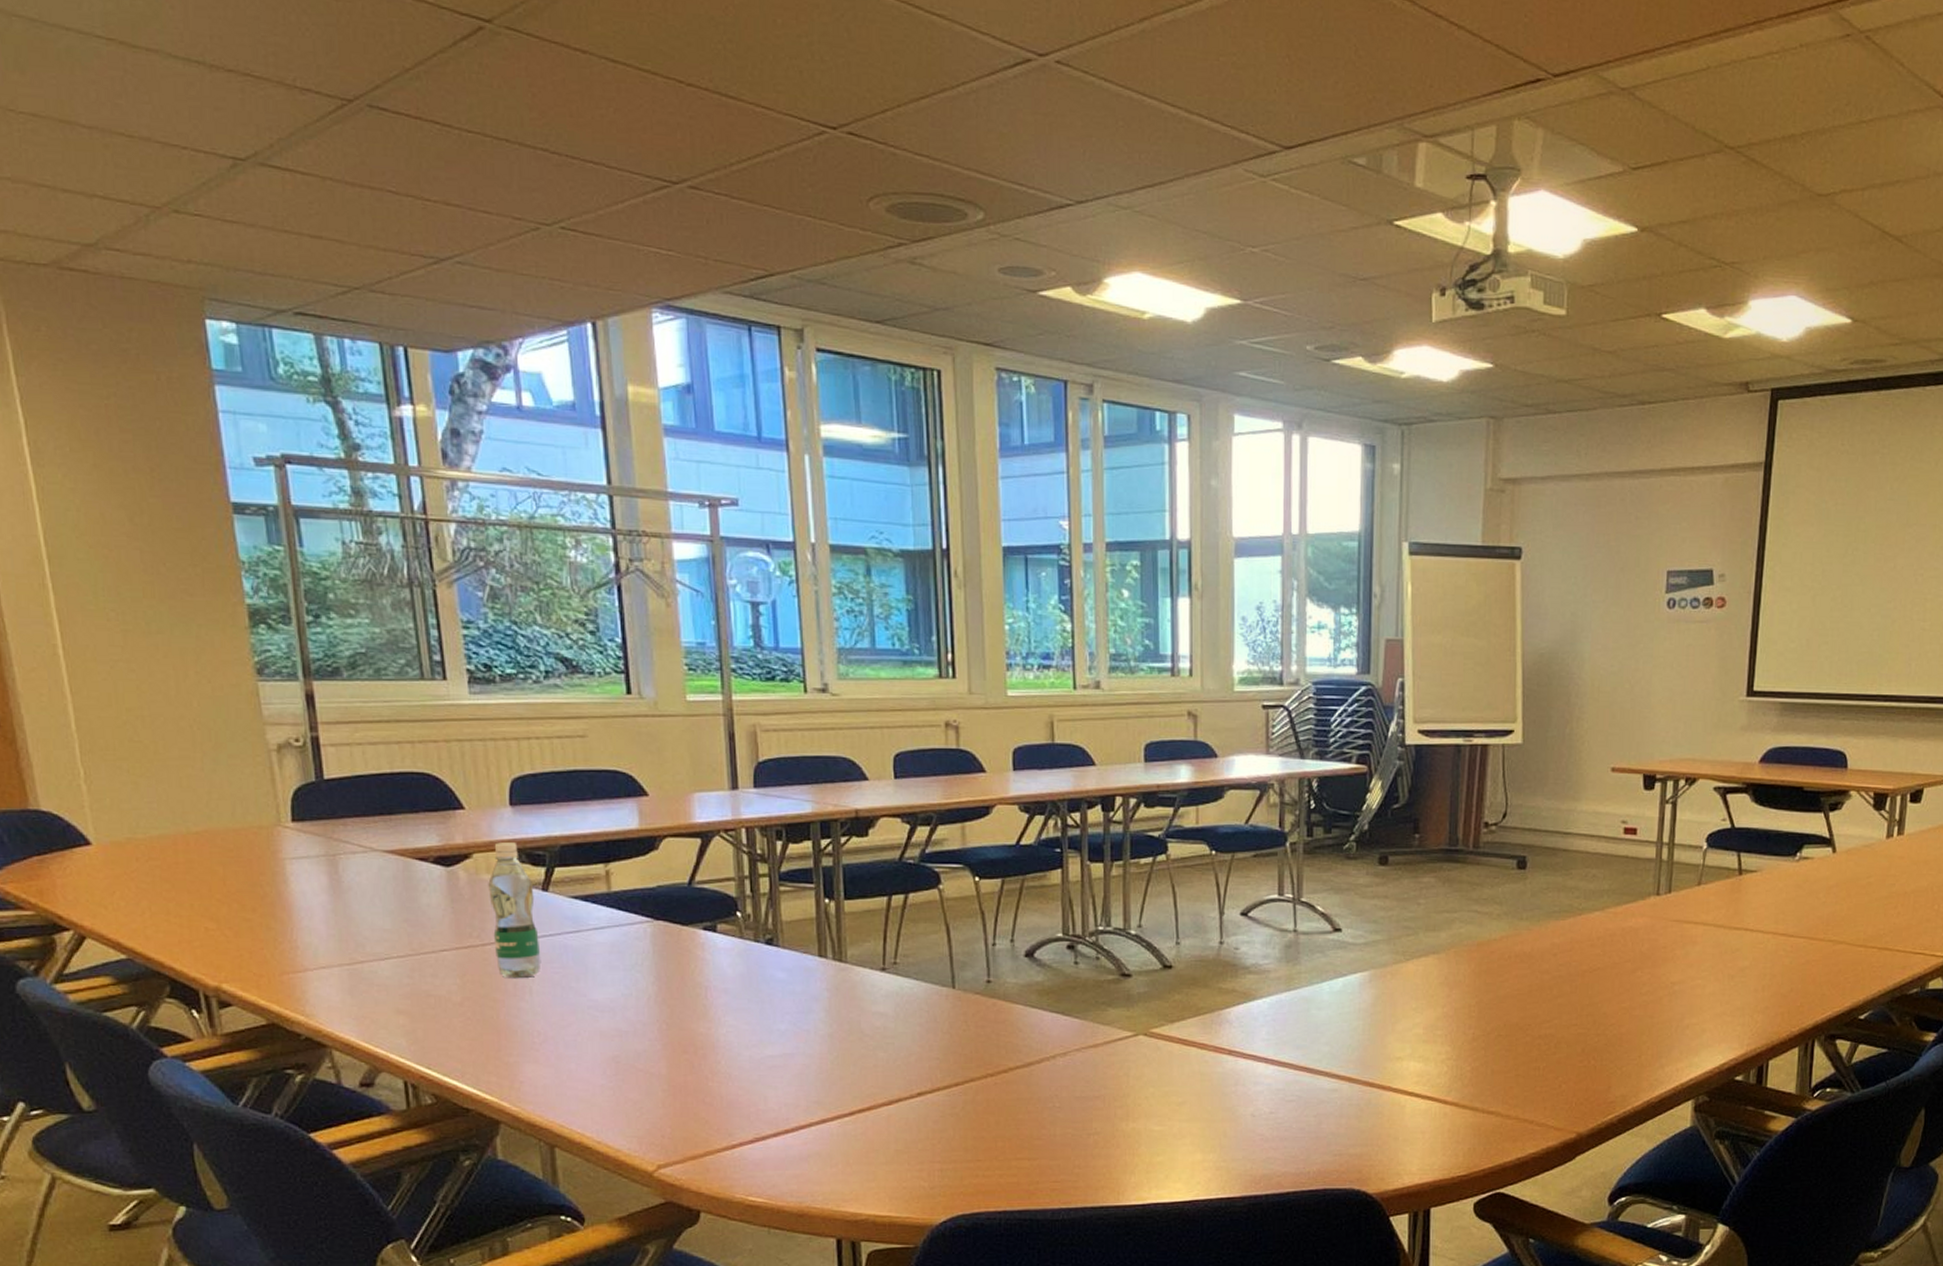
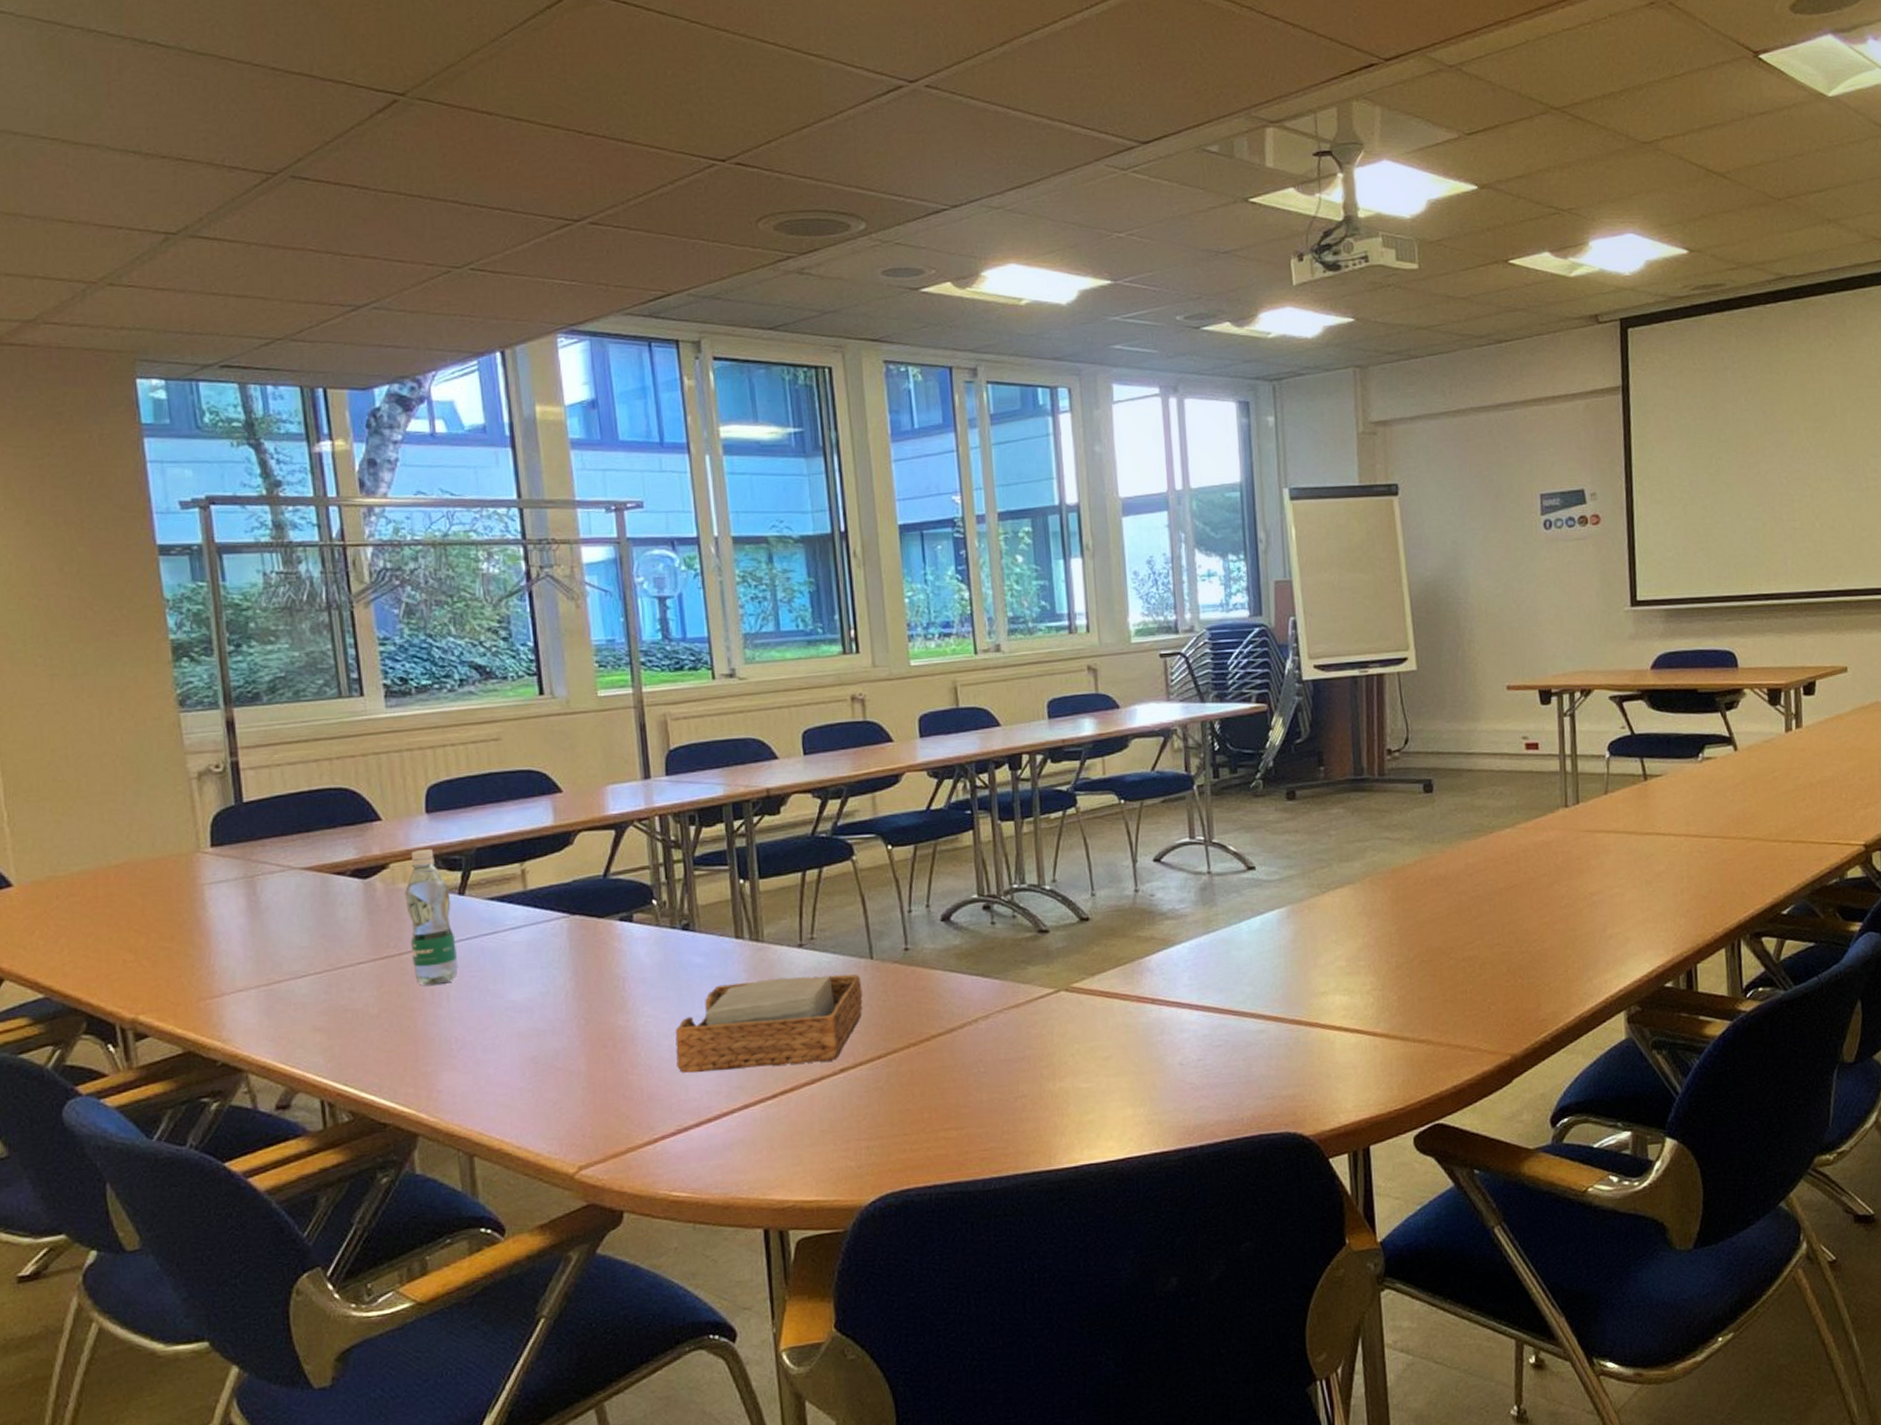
napkin holder: none [756,999,943,1085] -> present [675,974,863,1073]

